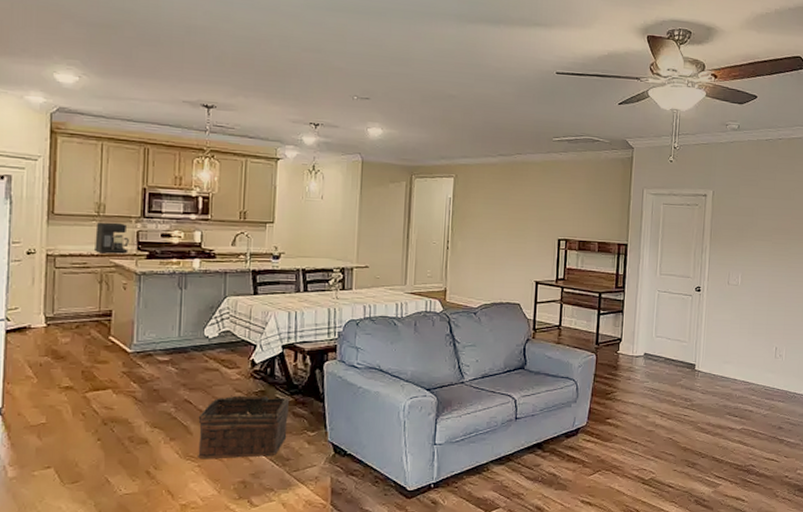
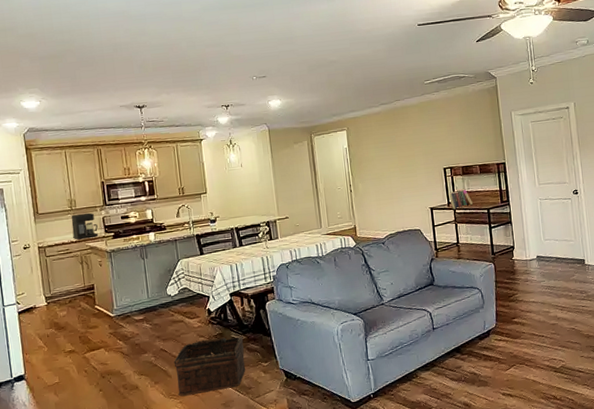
books: none [559,265,585,288] -> present [448,188,474,210]

